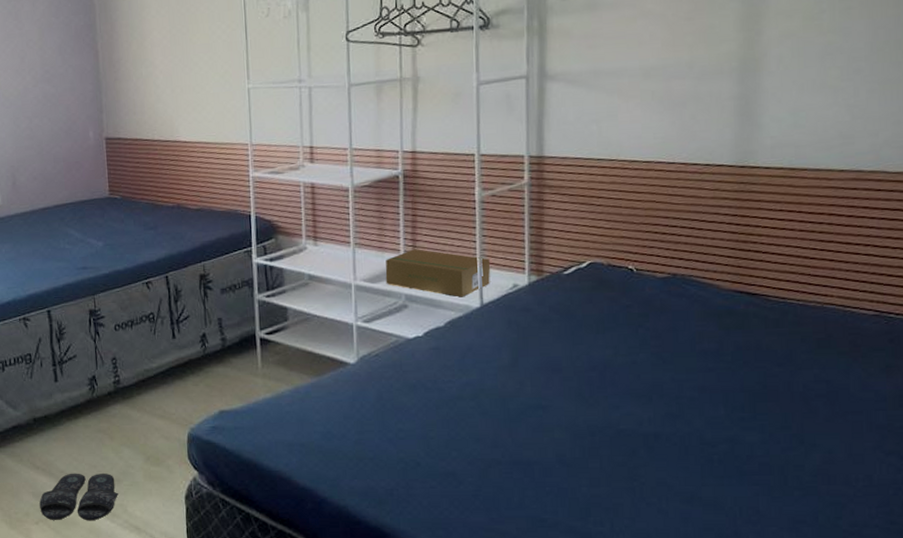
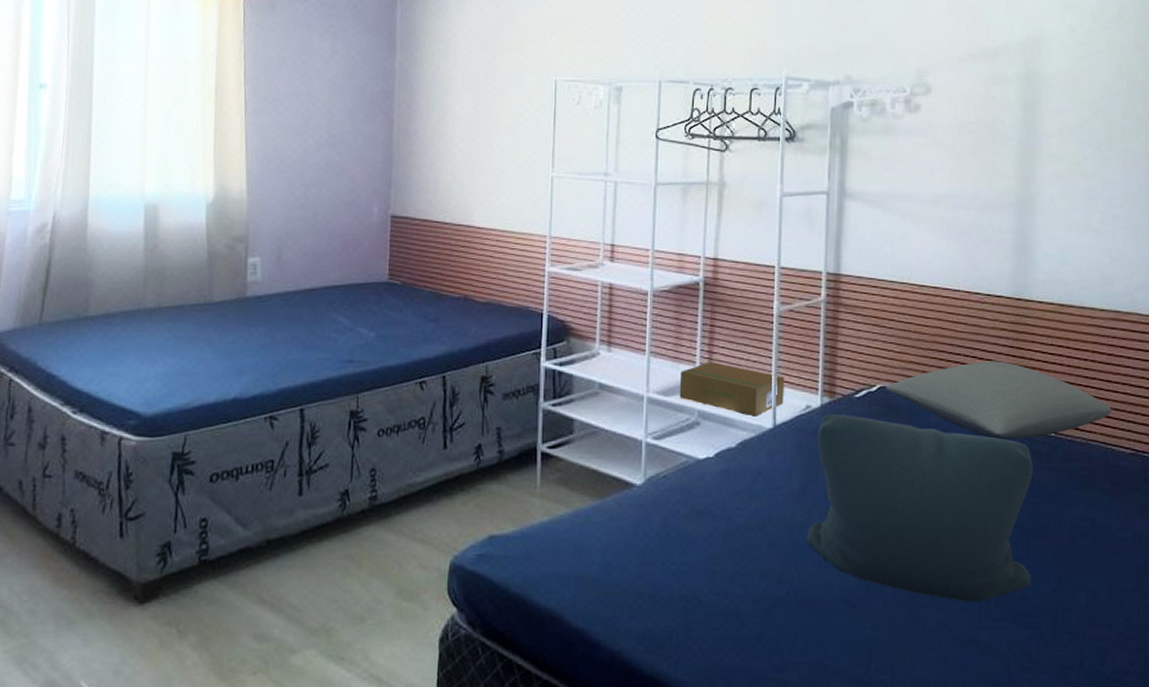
slippers: present [39,473,119,521] -> none [261,609,361,670]
cushion: none [519,291,761,461] -> present [807,414,1034,601]
pillow: none [596,230,851,308] -> present [886,361,1112,440]

